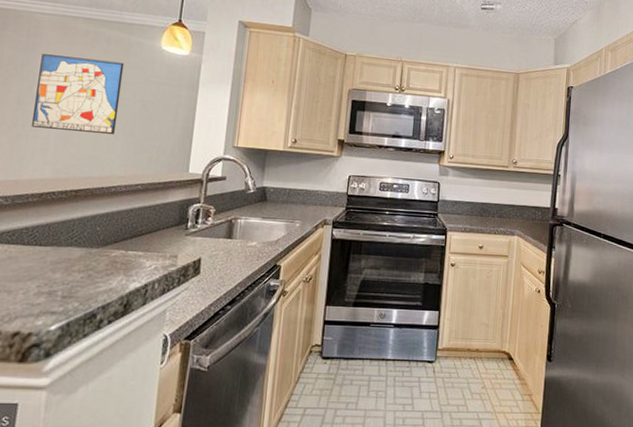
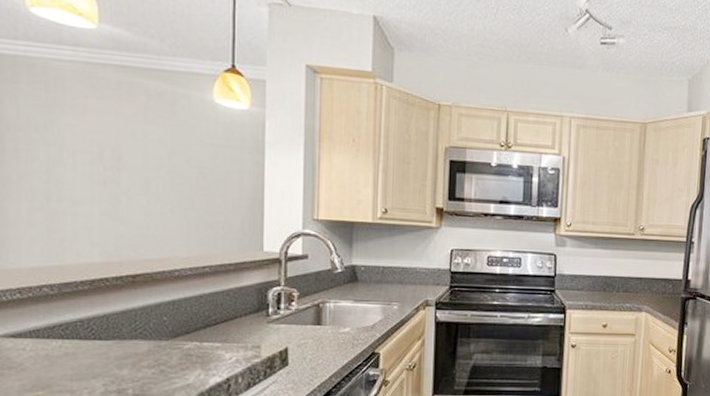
wall art: present [31,54,124,134] -> none [67,112,171,208]

